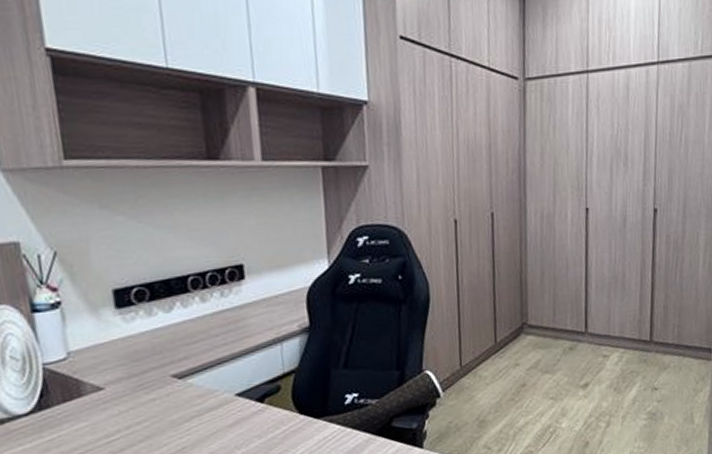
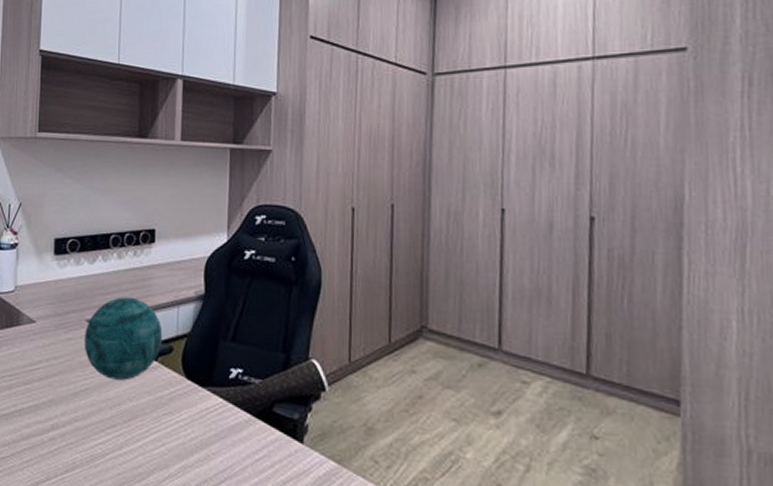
decorative orb: none [171,341,268,432] -> present [84,297,163,380]

